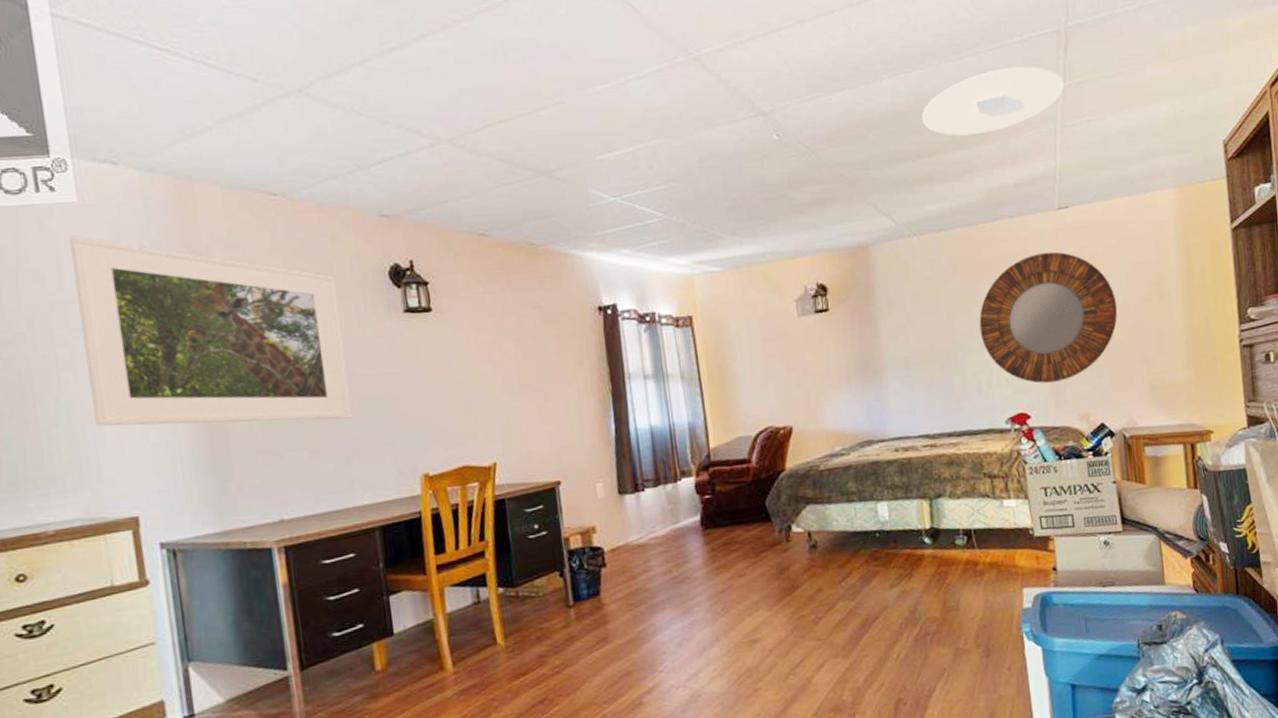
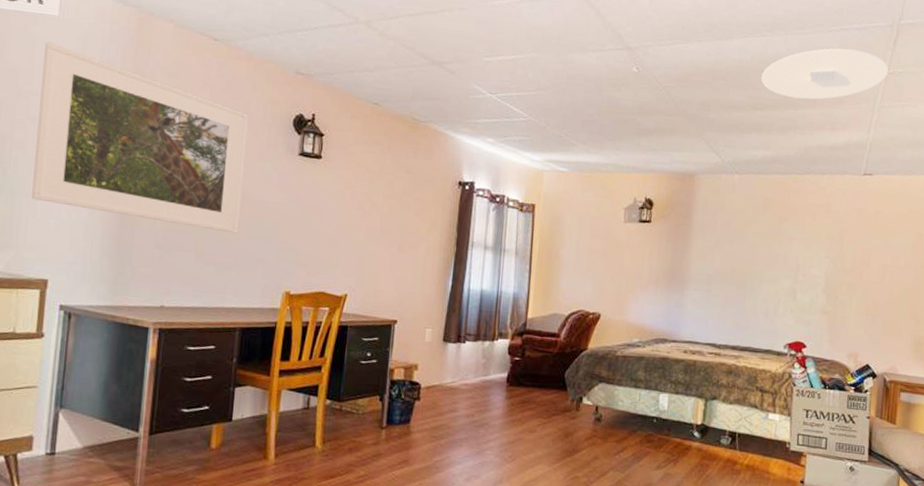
home mirror: present [979,251,1118,384] -> none [776,209,900,321]

